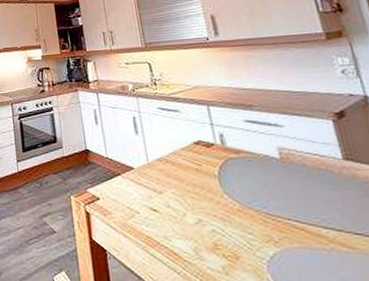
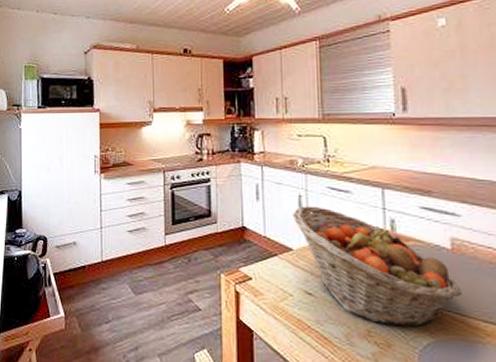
fruit basket: none [129,126,298,238] -> present [292,206,462,327]

